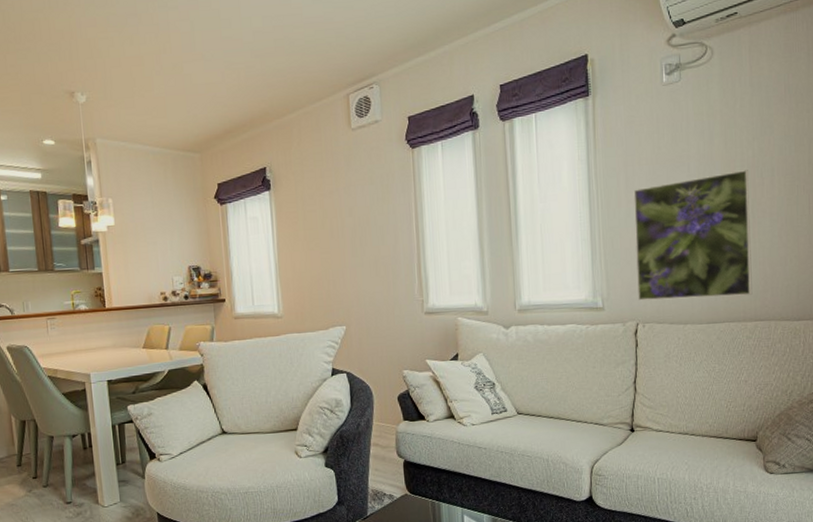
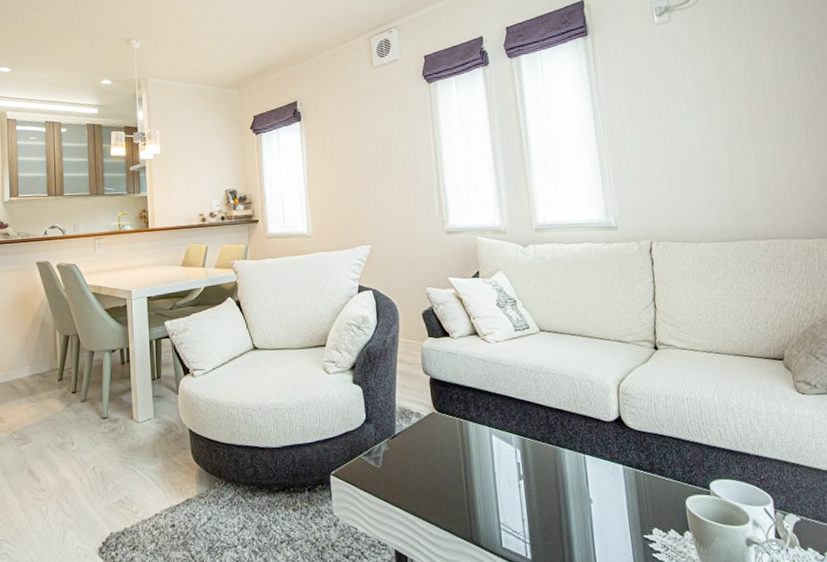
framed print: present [633,170,753,301] -> none [636,98,762,220]

